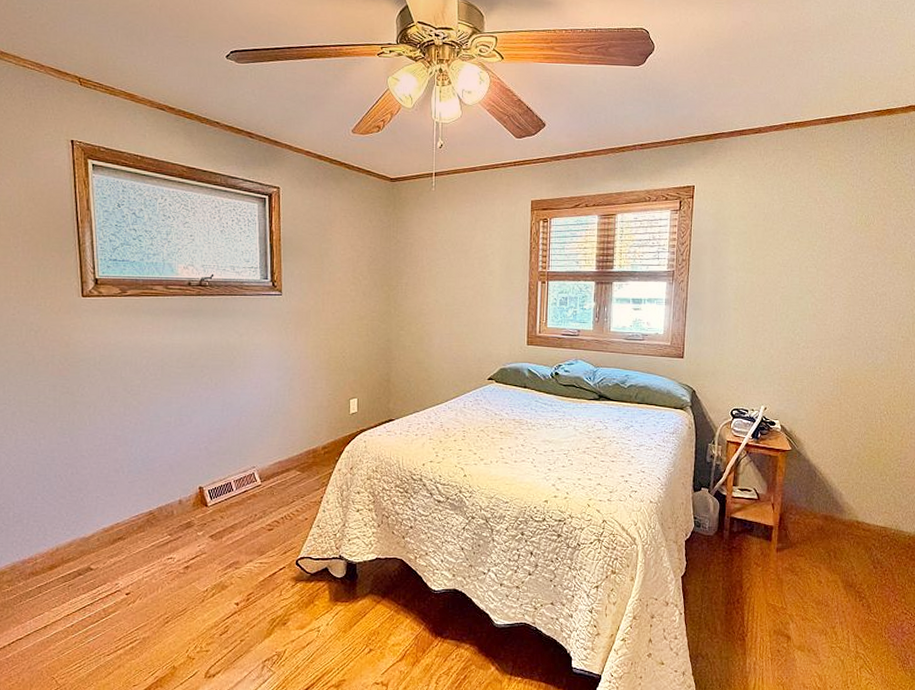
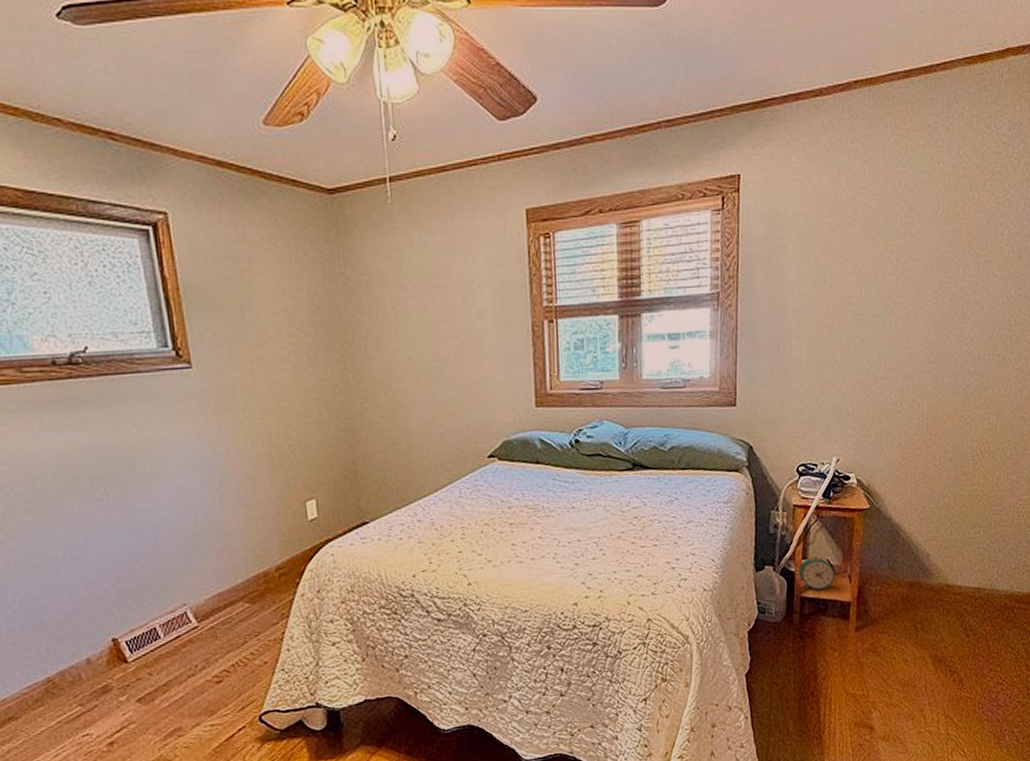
alarm clock: none [730,485,760,513] -> present [799,557,835,590]

